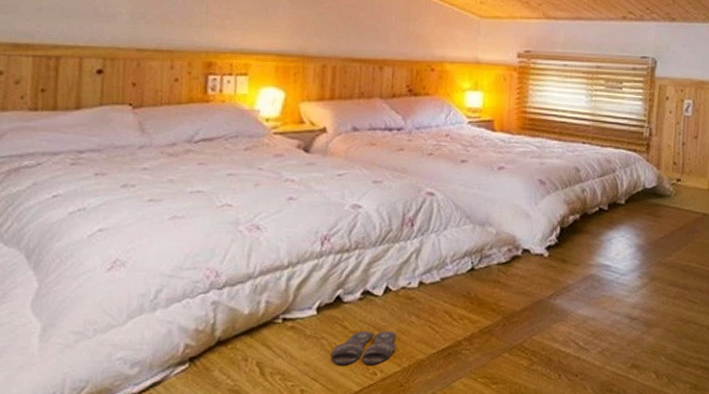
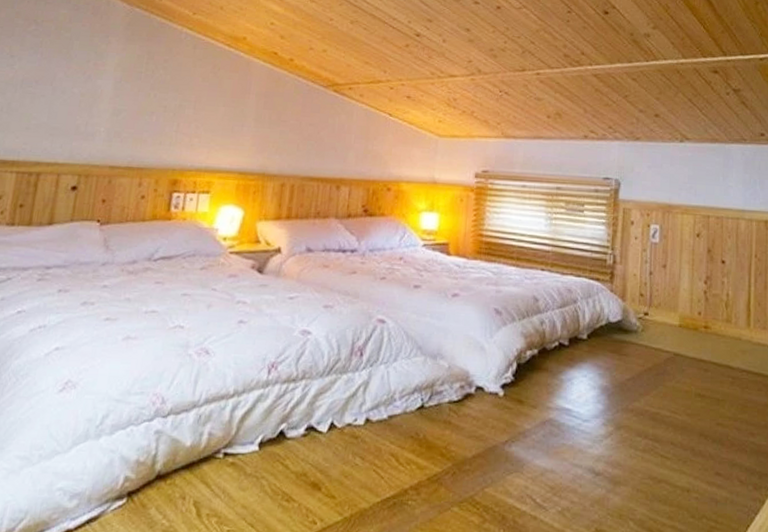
slippers: present [331,330,397,366] -> none [270,471,340,512]

